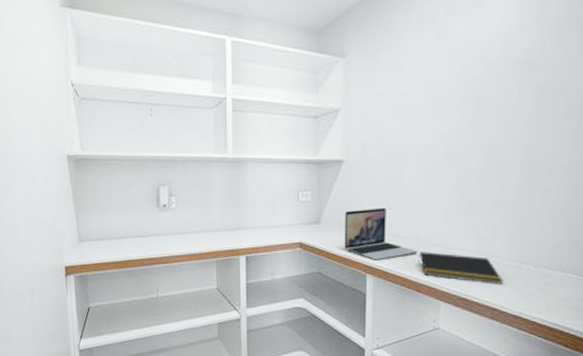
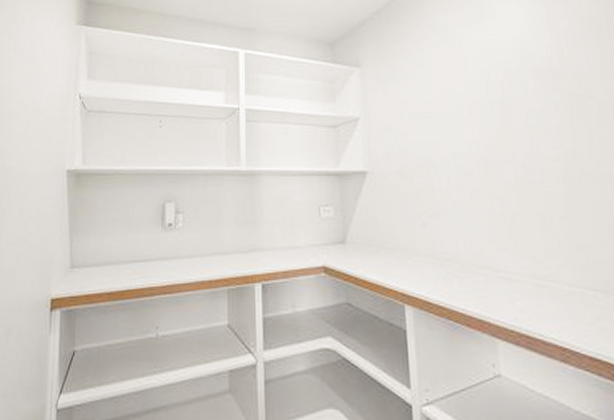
laptop: present [344,207,419,260] -> none [373,224,463,287]
notepad: present [418,252,503,285] -> none [463,276,569,317]

